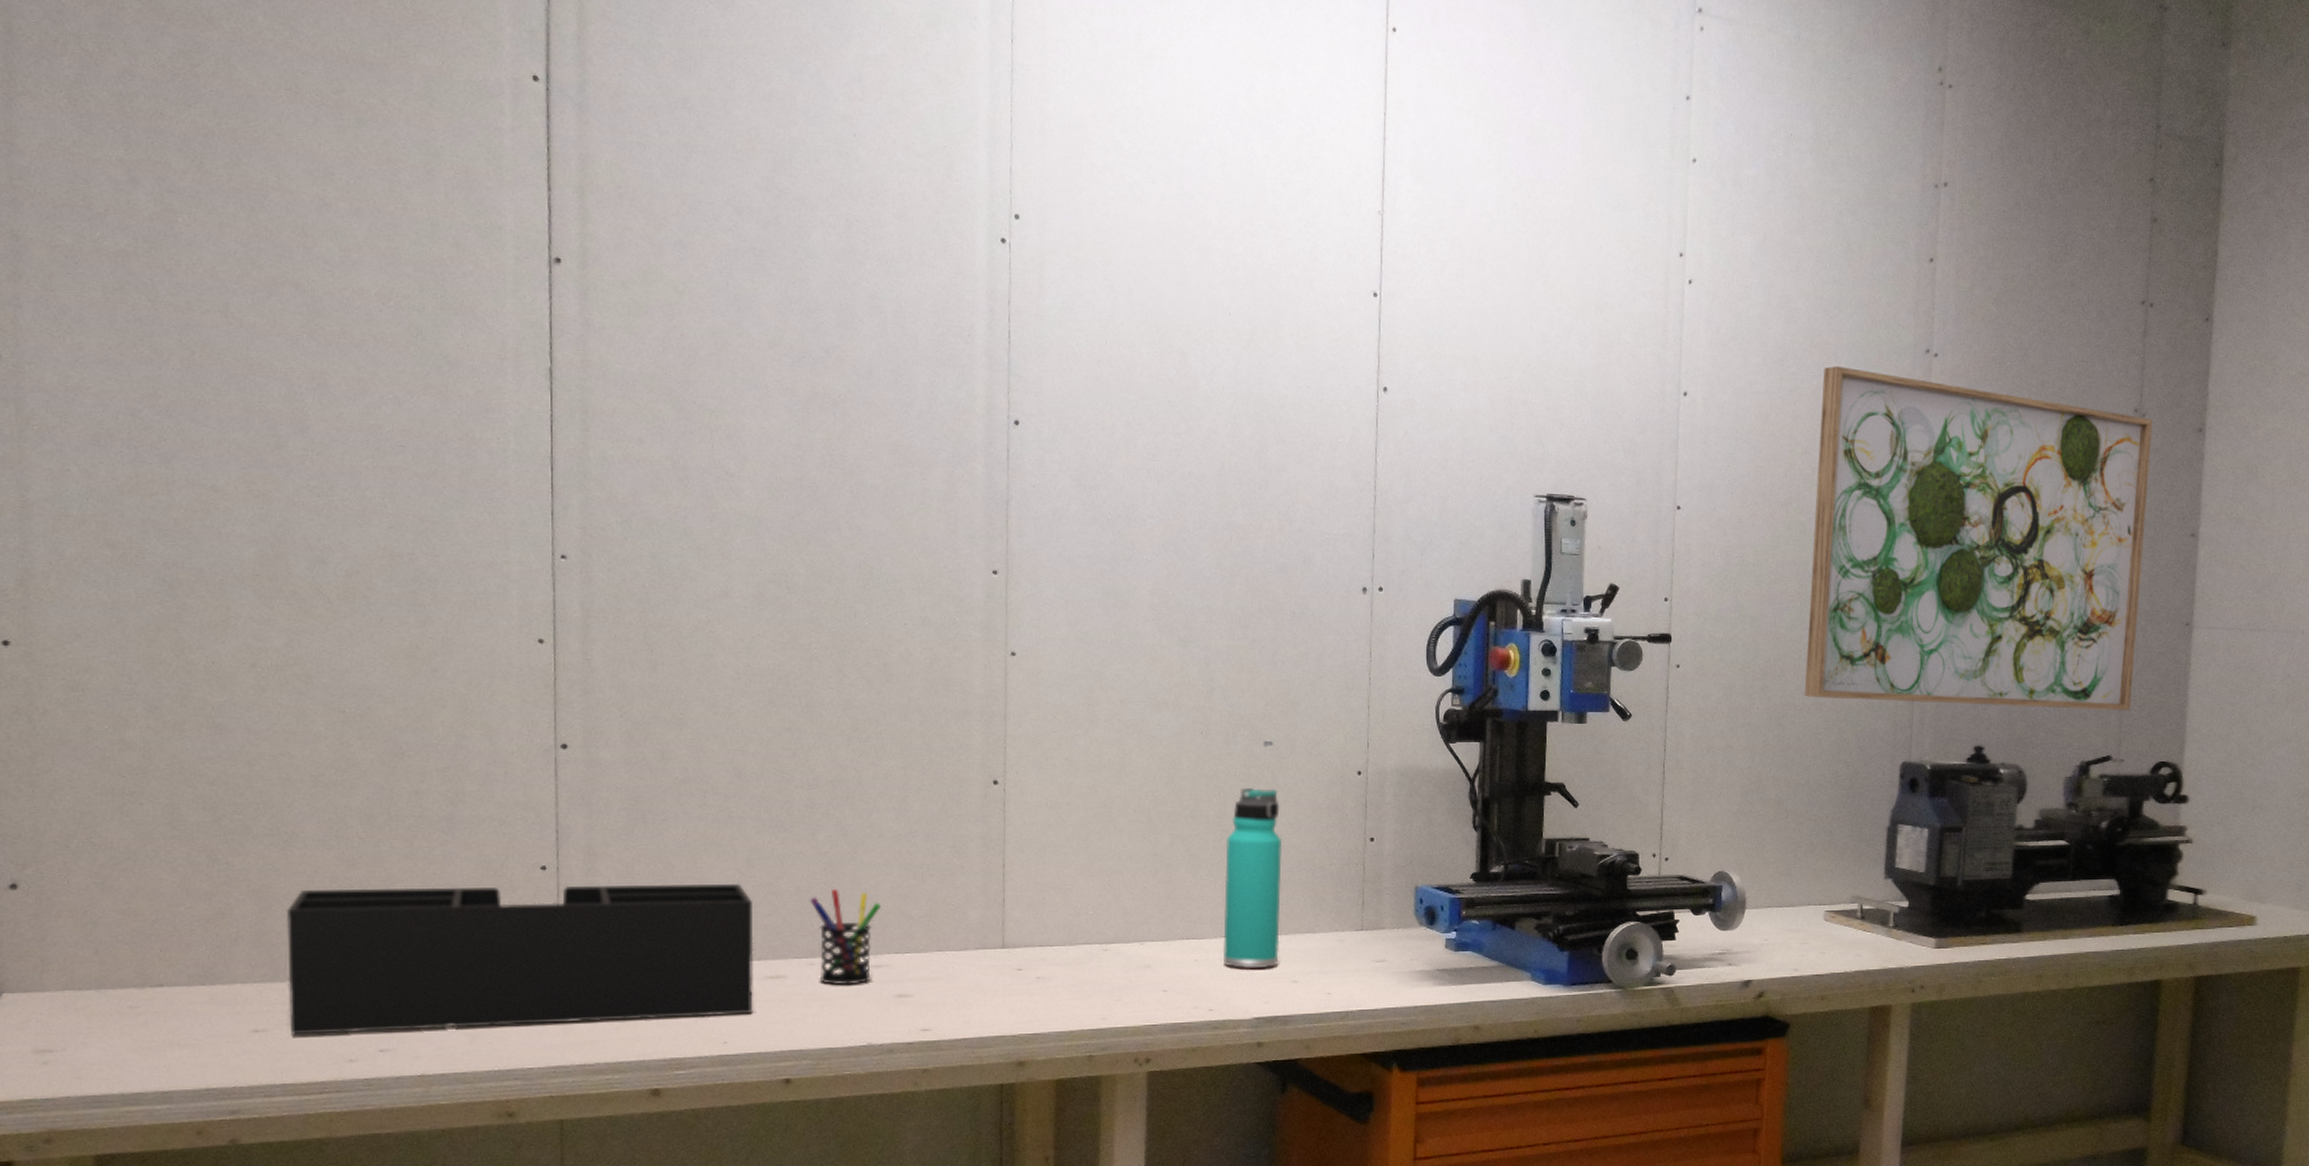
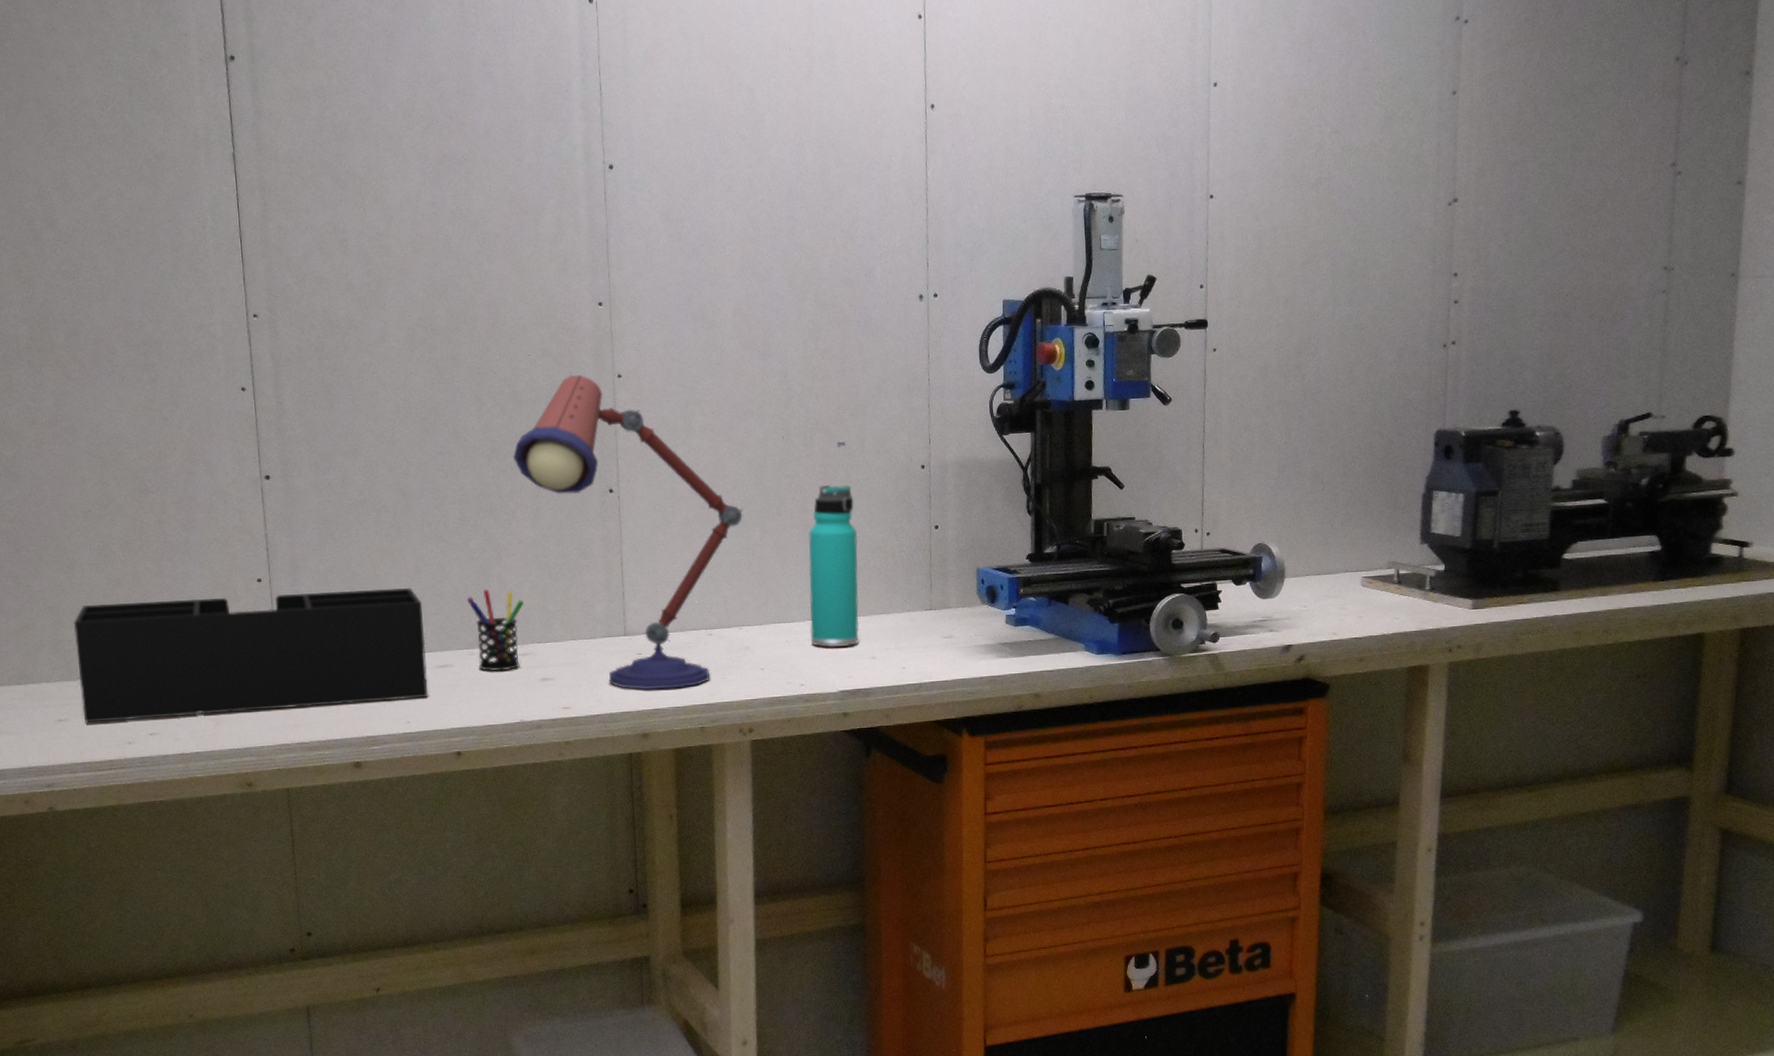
desk lamp: none [878,650,1152,1011] -> present [512,375,744,690]
wall art: present [1804,366,2153,711] -> none [1338,42,1696,373]

